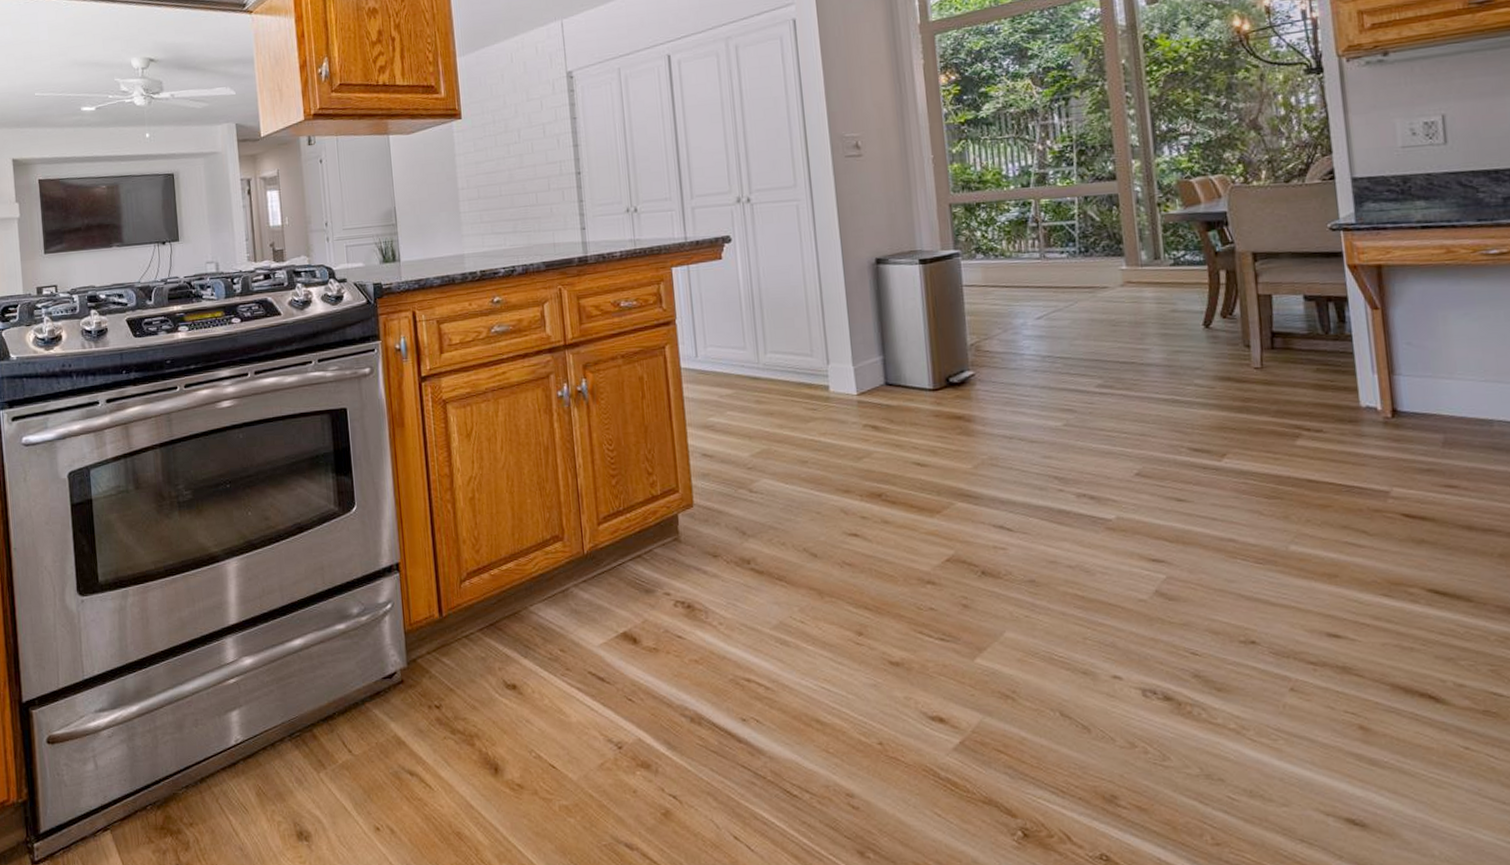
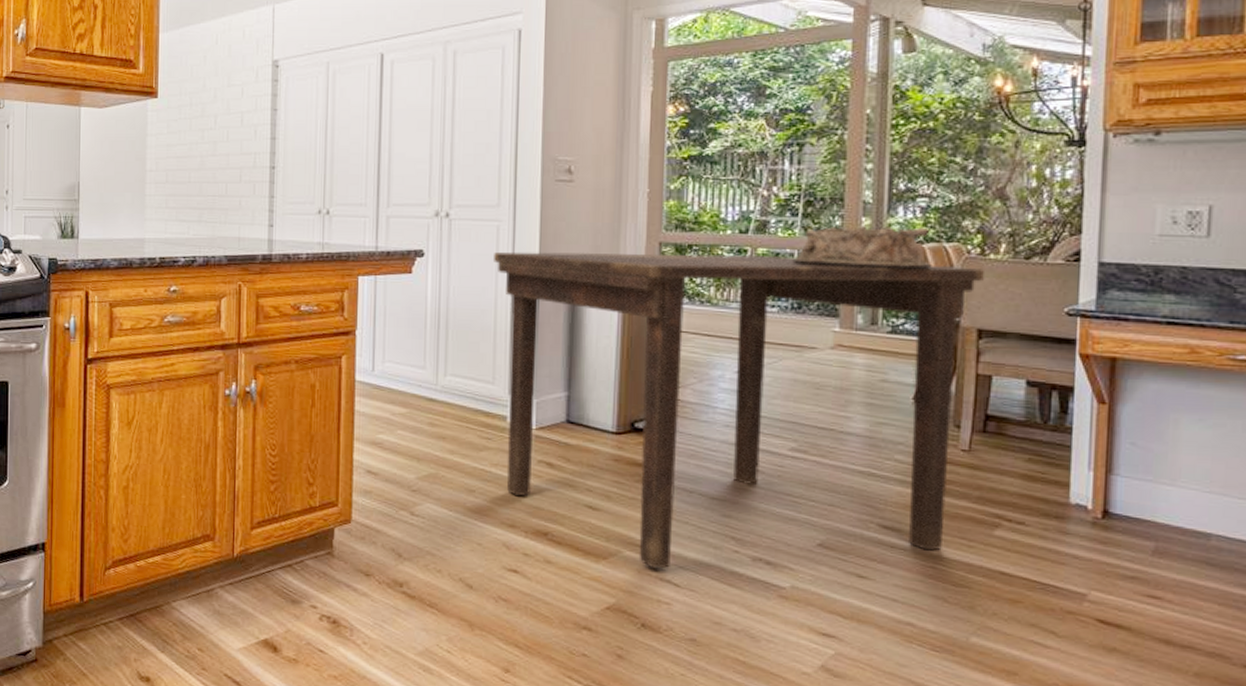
dining table: none [797,196,1252,516] -> present [494,251,986,569]
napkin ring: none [1074,163,1202,211] -> present [792,226,932,270]

